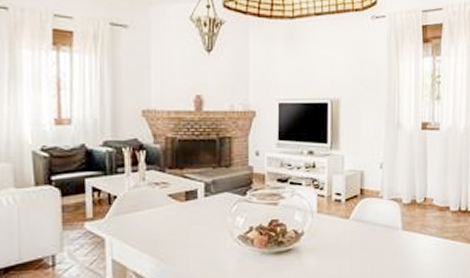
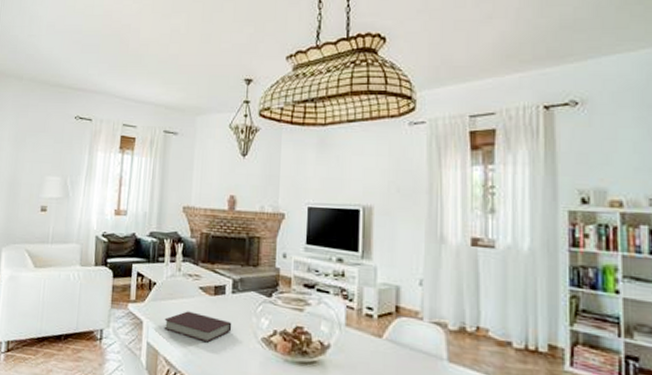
book: none [130,221,207,250] -> present [164,311,232,343]

